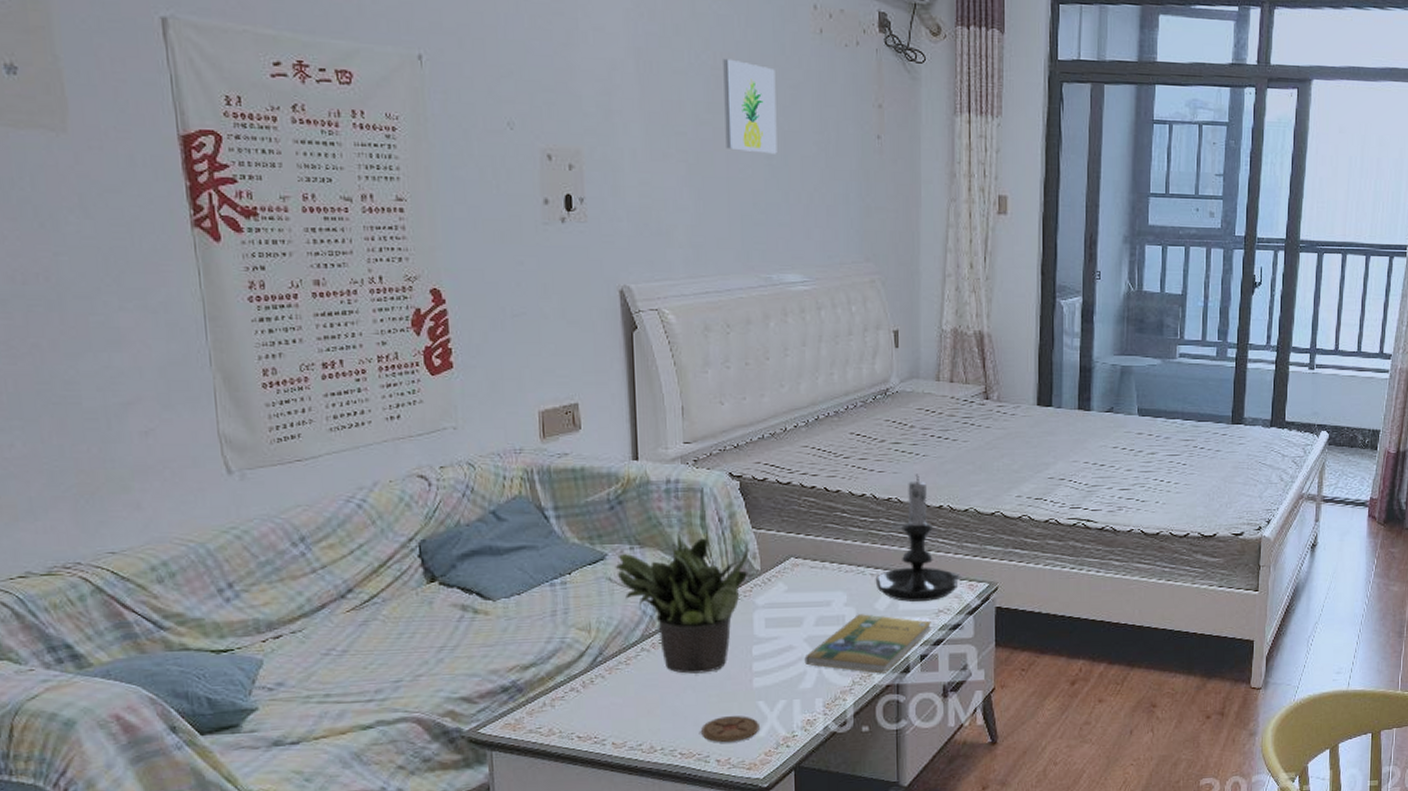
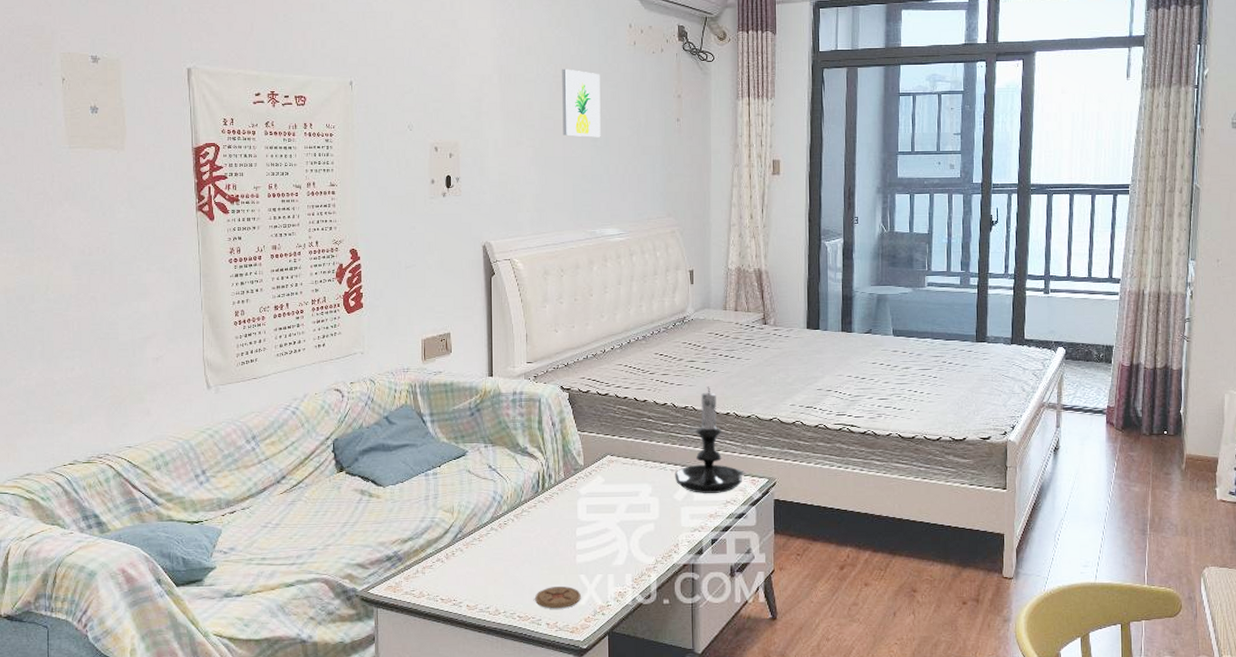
potted plant: present [615,531,749,674] -> none [473,433,575,550]
booklet: present [804,614,932,674] -> none [617,503,721,554]

